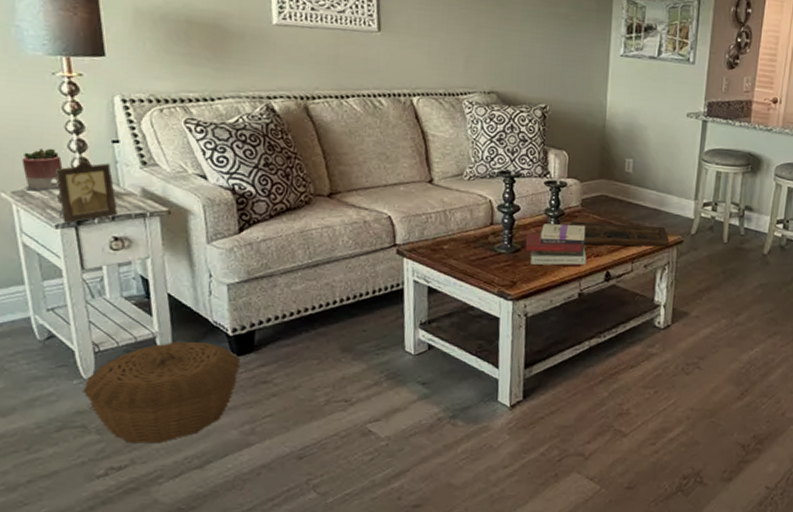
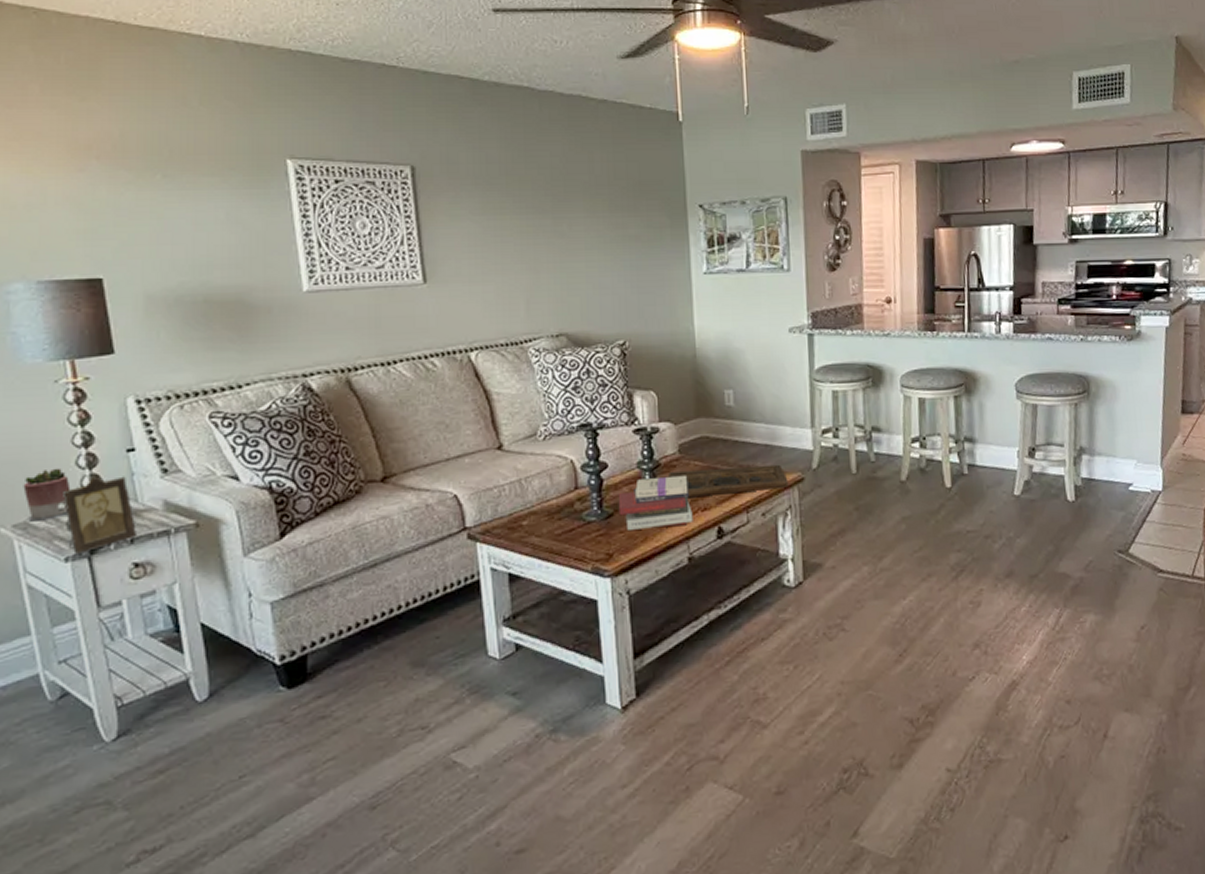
woven basket: present [83,341,241,444] -> none [105,677,293,817]

